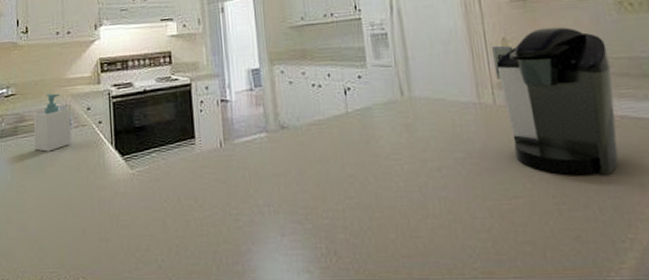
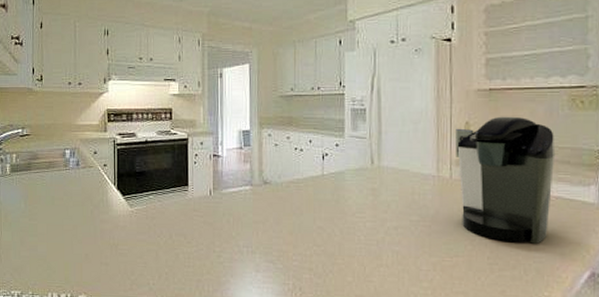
soap bottle: present [33,93,72,152] -> none [45,137,79,187]

